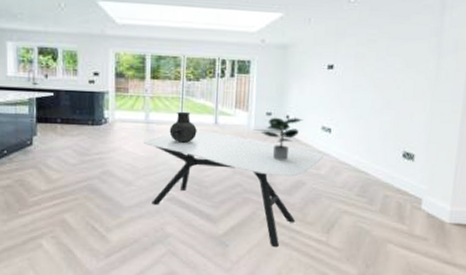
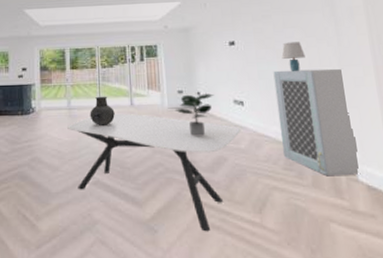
cabinet: none [360,100,432,204] -> present [273,68,361,177]
lamp: none [378,71,401,104] -> present [281,42,305,72]

